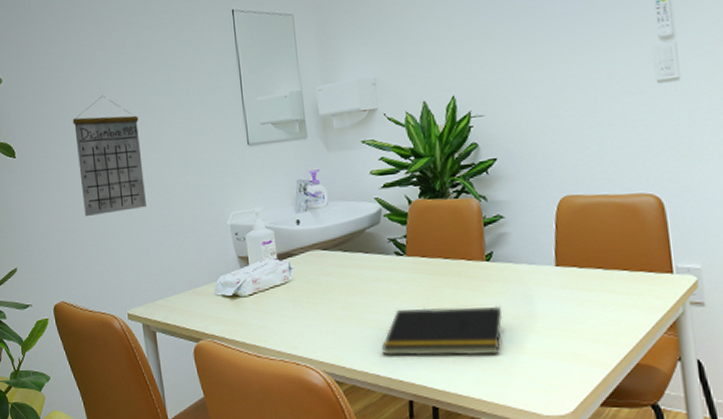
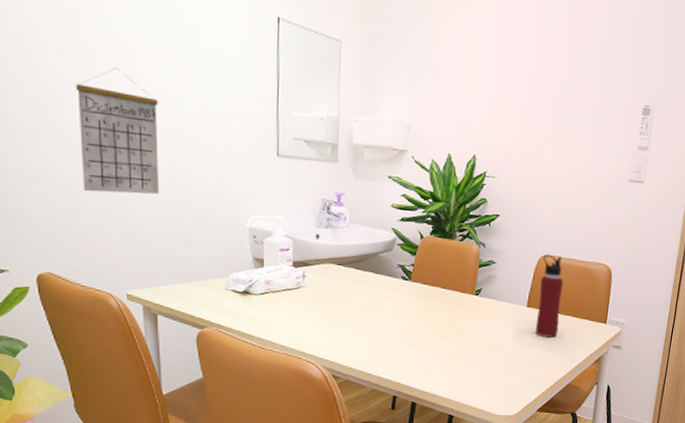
notepad: present [382,305,503,356] -> none [378,324,480,368]
water bottle: none [563,194,606,303] -> present [535,255,564,338]

